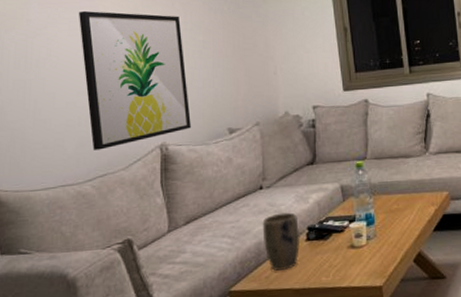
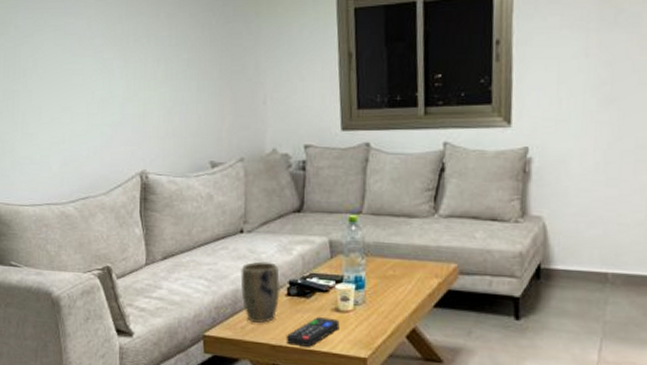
wall art: present [79,10,191,150] -> none [63,18,172,171]
remote control: none [308,255,356,286] -> present [286,317,340,347]

